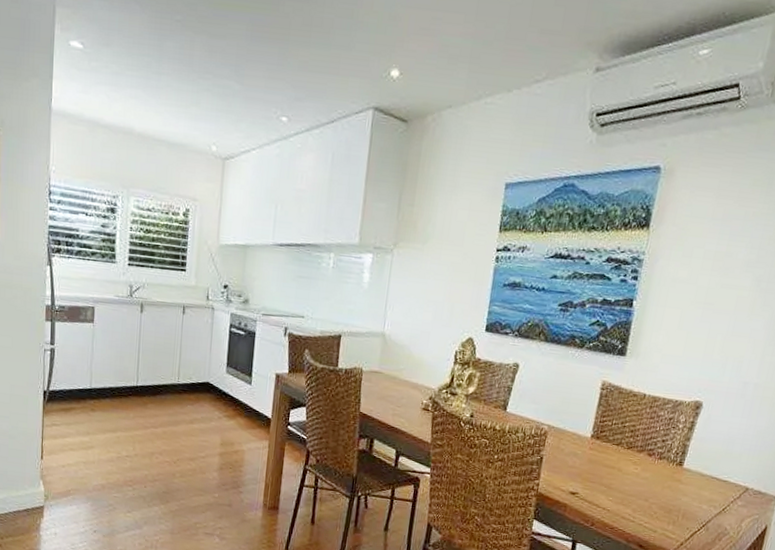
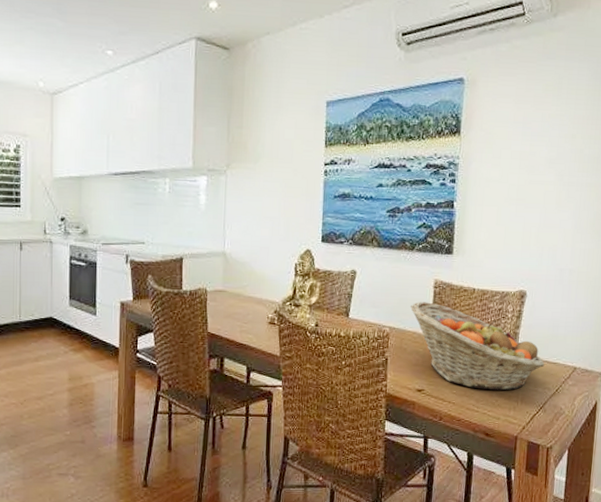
fruit basket: none [573,402,714,504] -> present [411,302,545,391]

